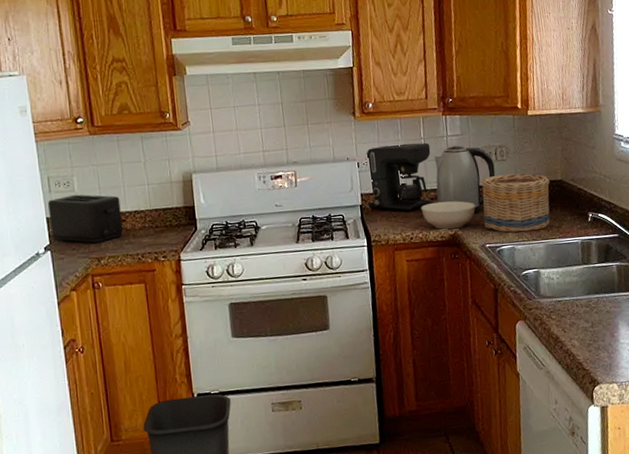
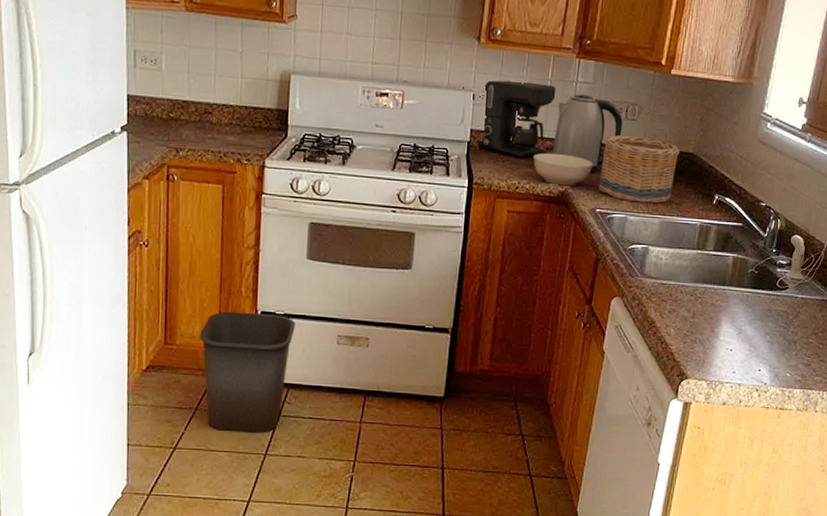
toaster: present [47,194,123,244] -> none [130,74,209,132]

